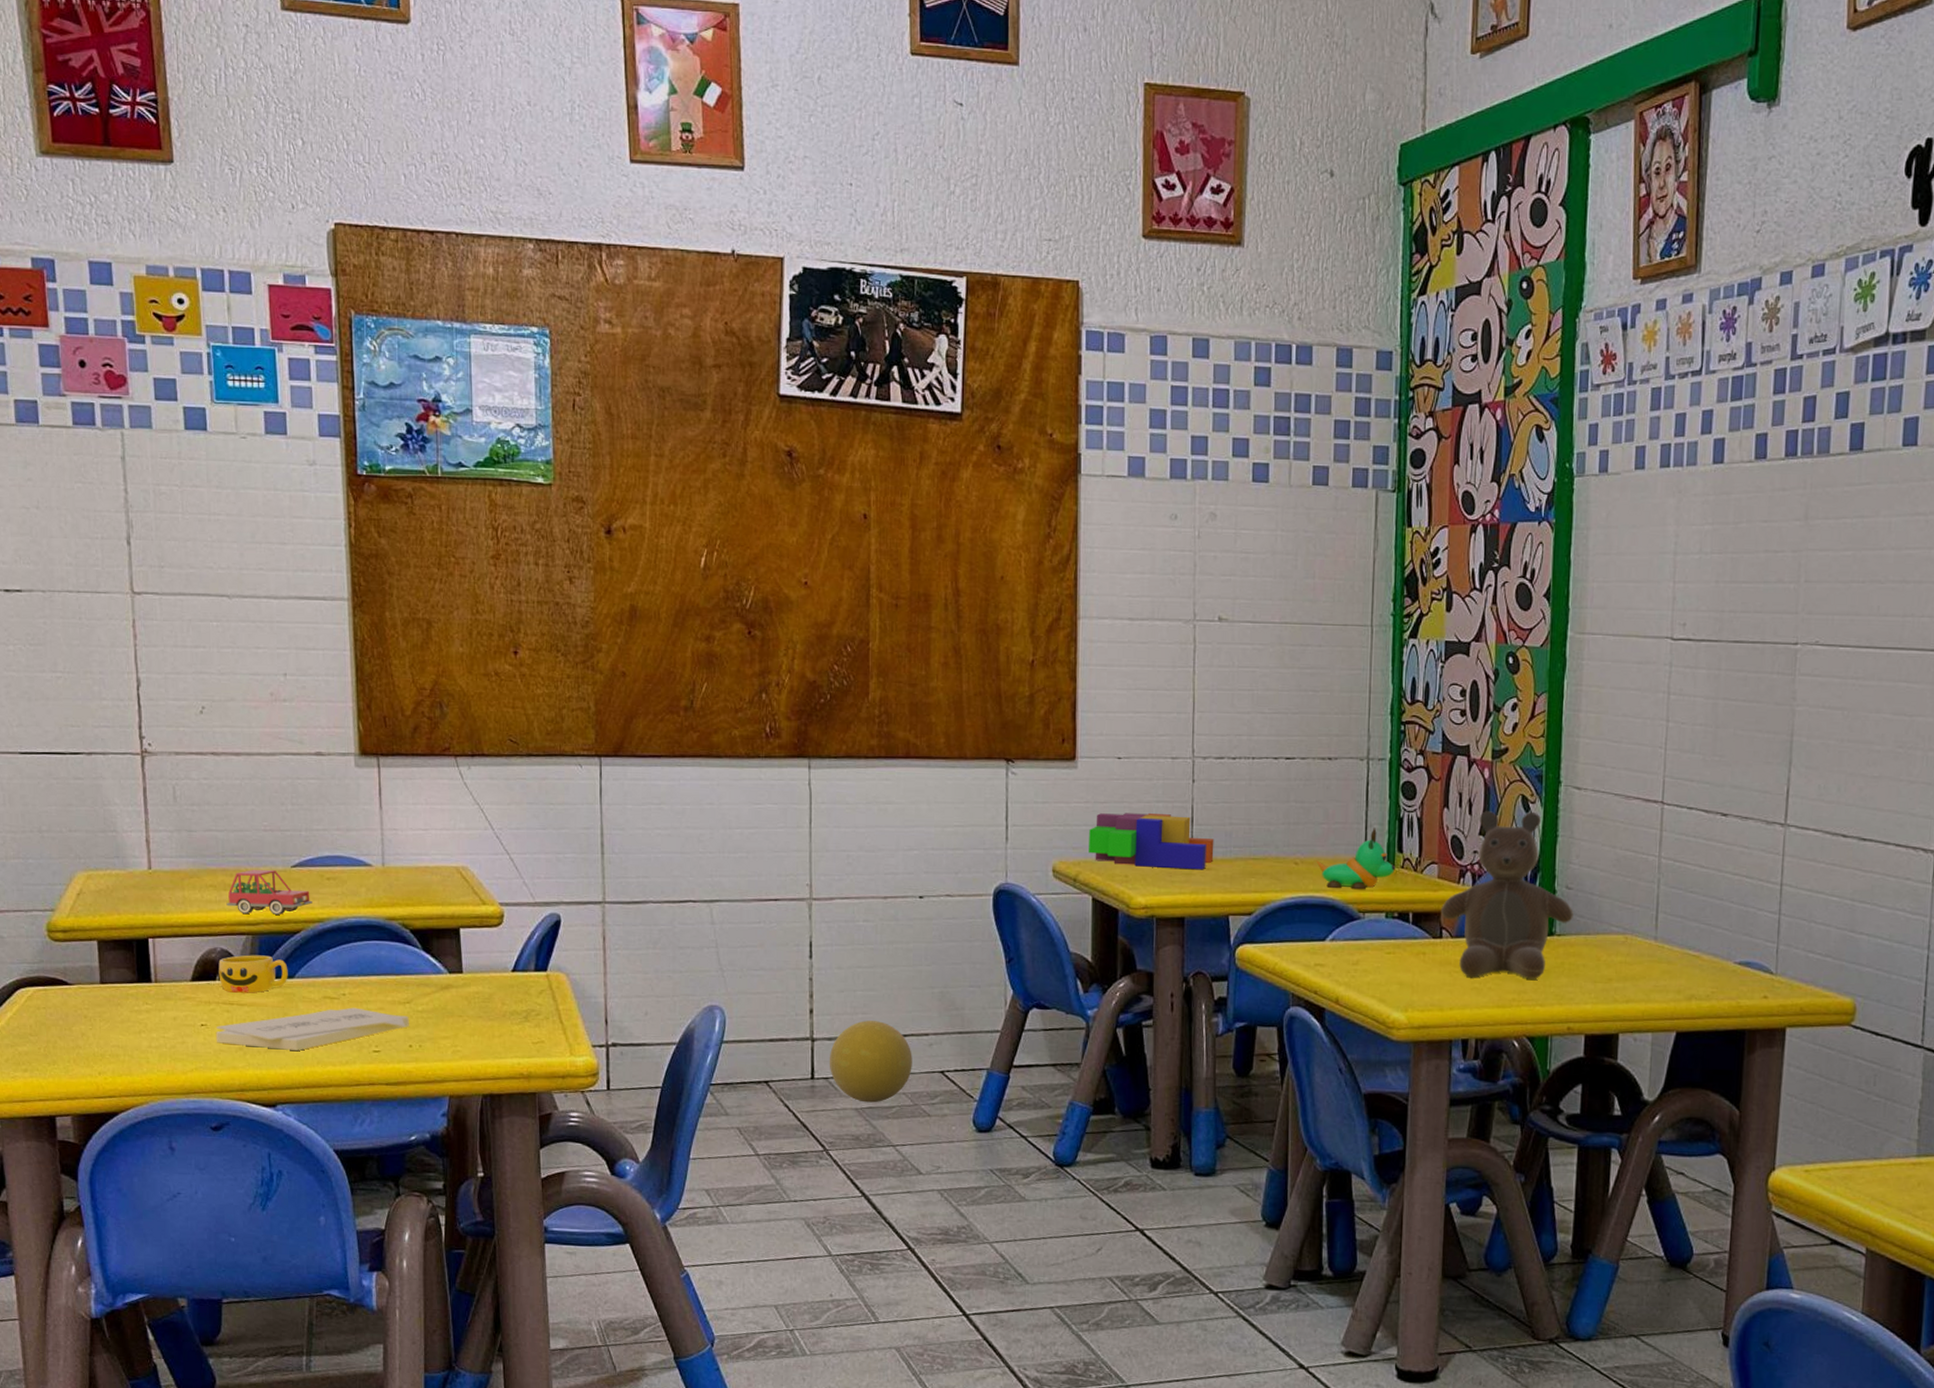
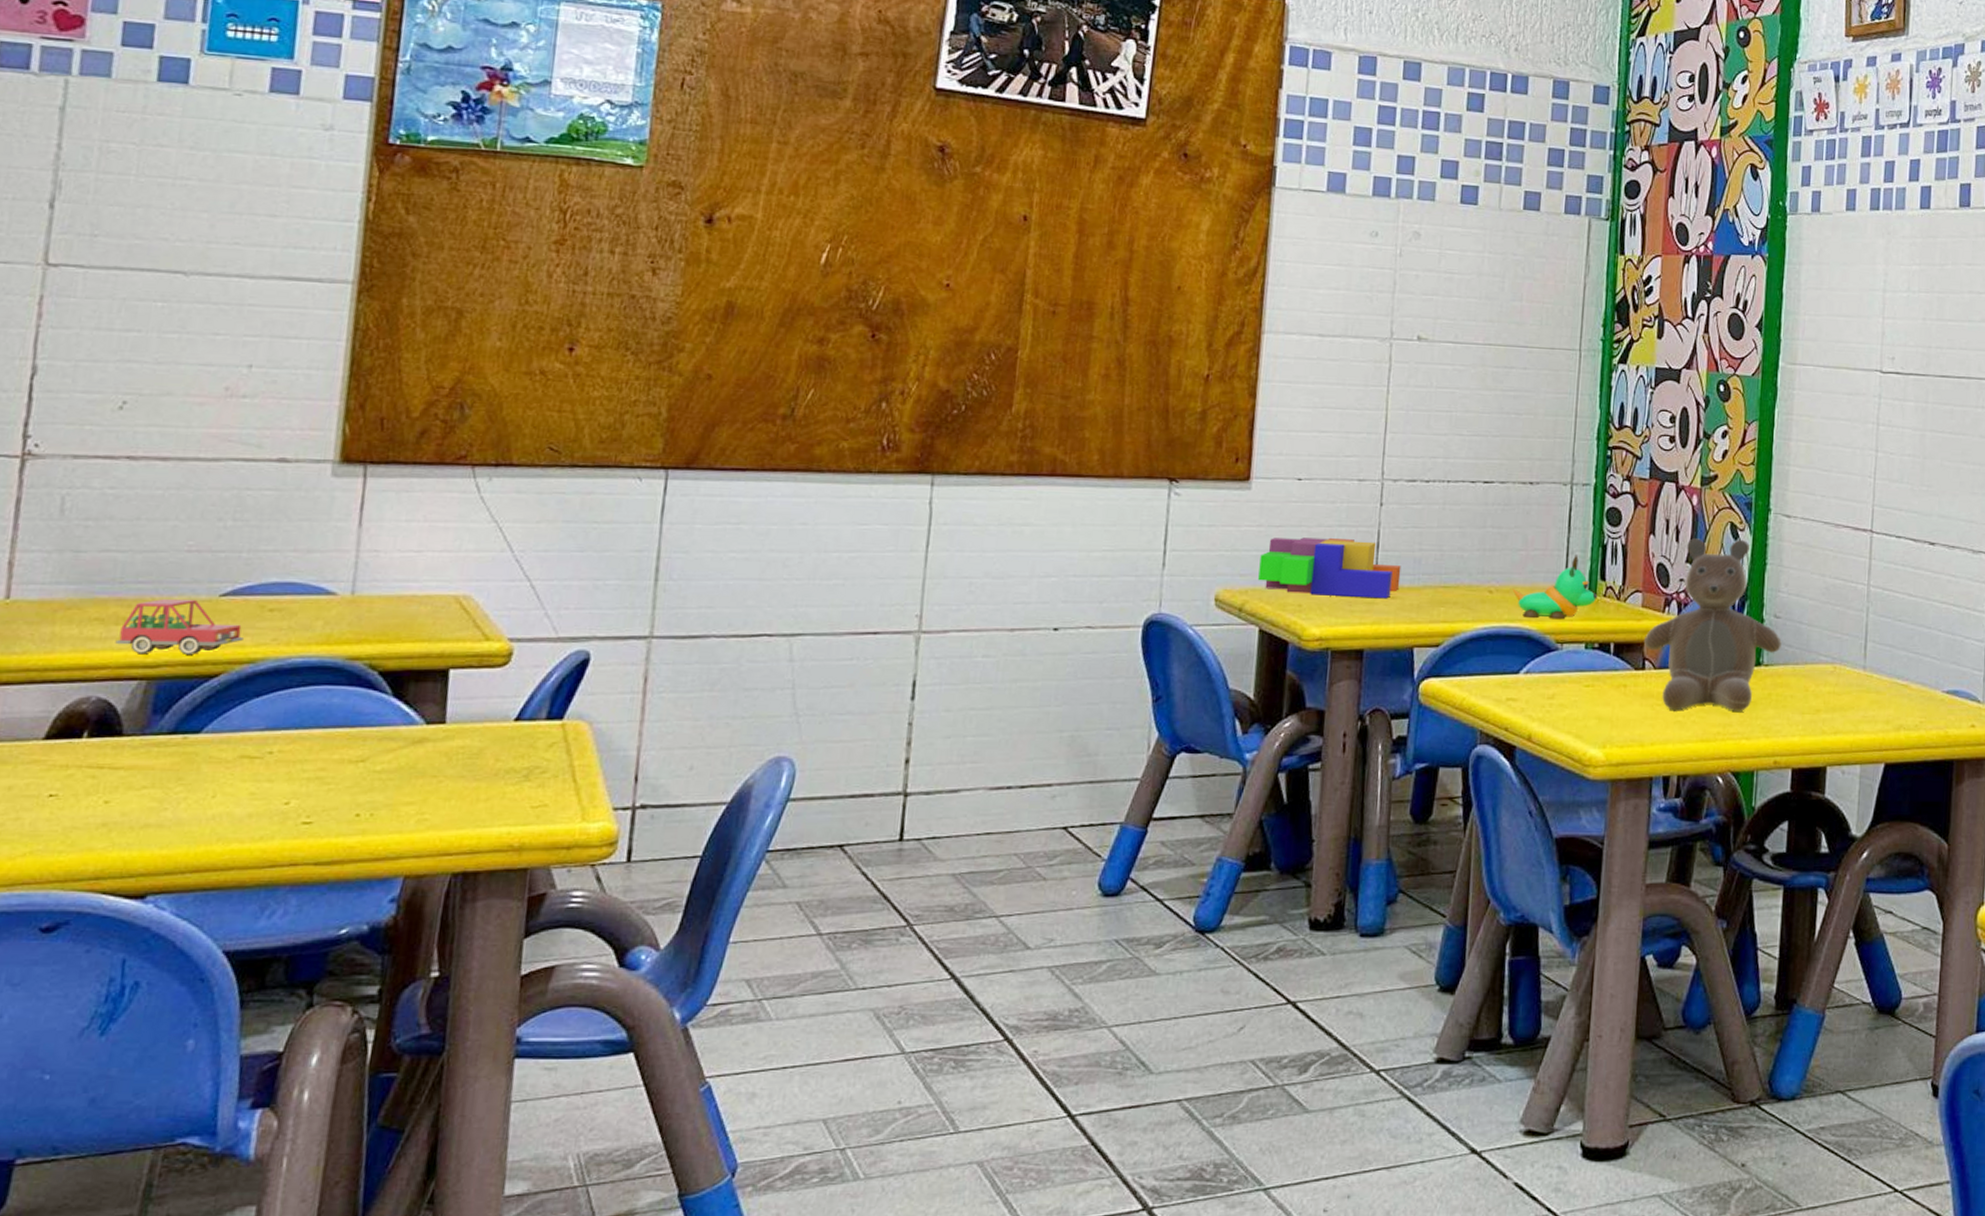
paper: present [215,1007,409,1051] -> none [68,768,361,825]
cup: present [218,955,288,994] -> none [87,705,194,755]
ball: present [829,1020,912,1103] -> none [923,771,1030,867]

